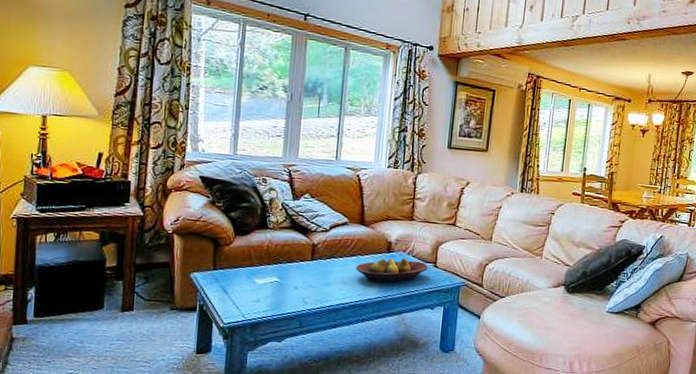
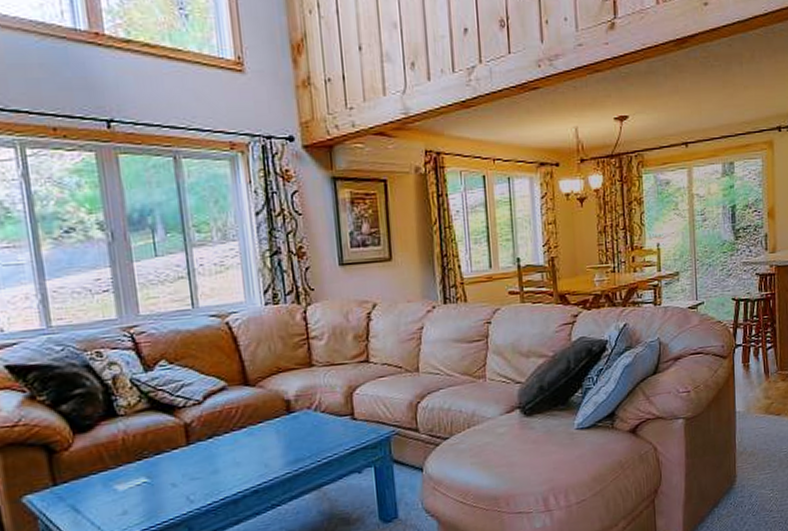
fruit bowl: present [355,257,429,283] -> none [248,416,345,456]

